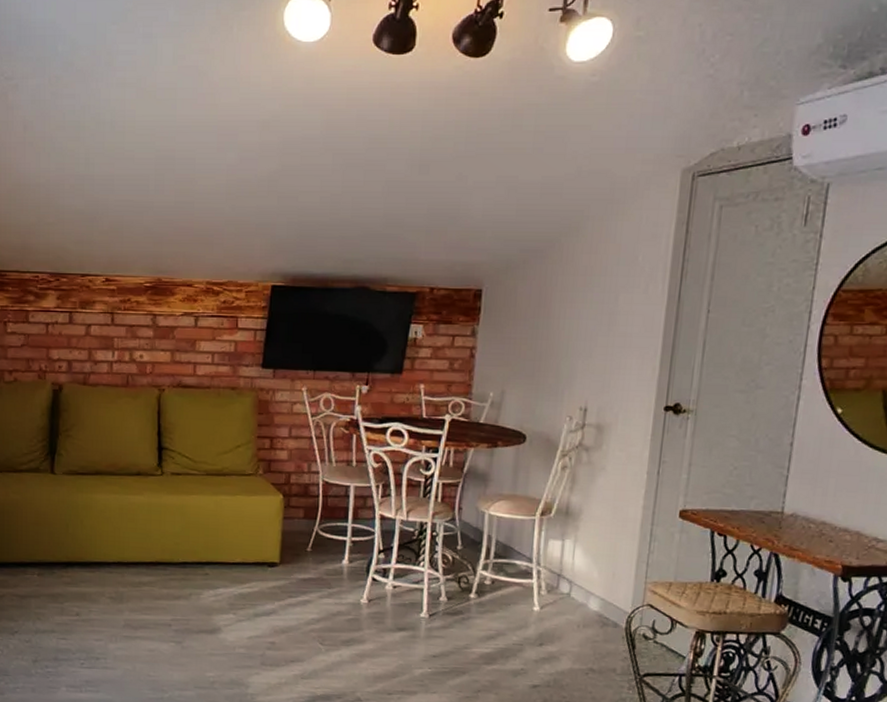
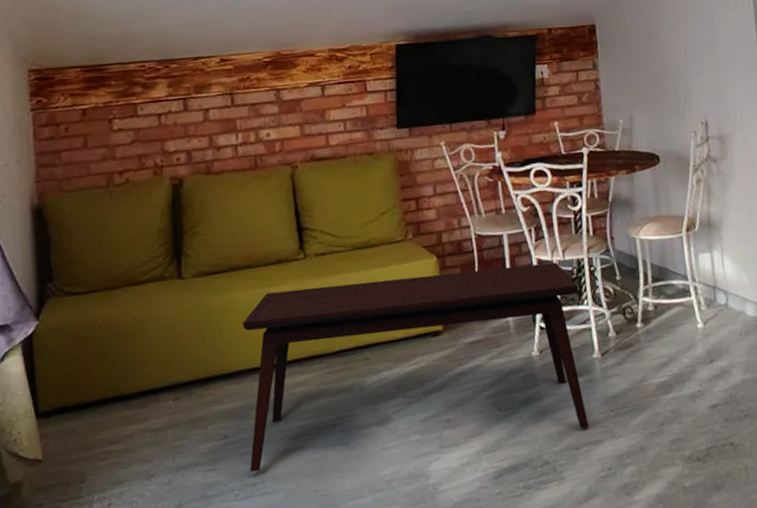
coffee table: none [95,500,416,678] -> present [243,262,589,472]

